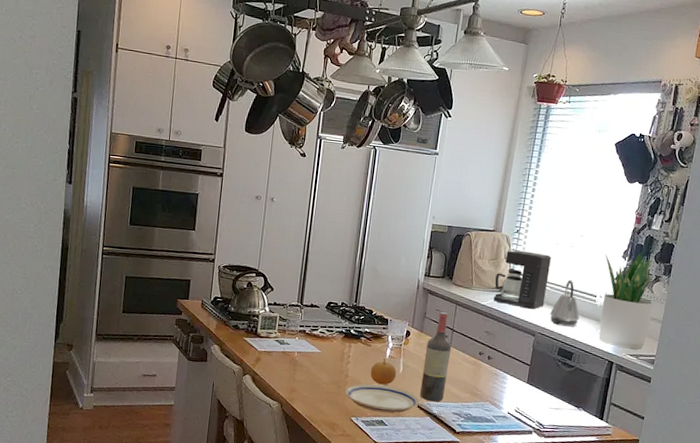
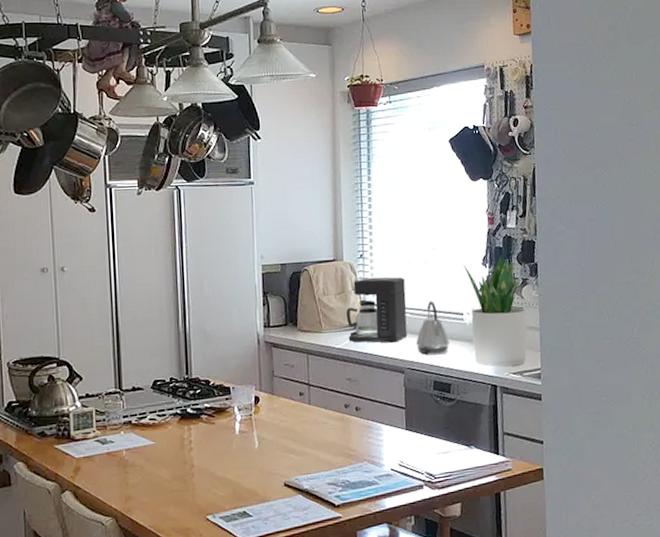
plate: present [345,384,419,413] -> none [194,467,285,502]
fruit: present [370,358,397,385] -> none [220,435,252,468]
wine bottle: present [419,312,452,402] -> none [281,366,314,476]

